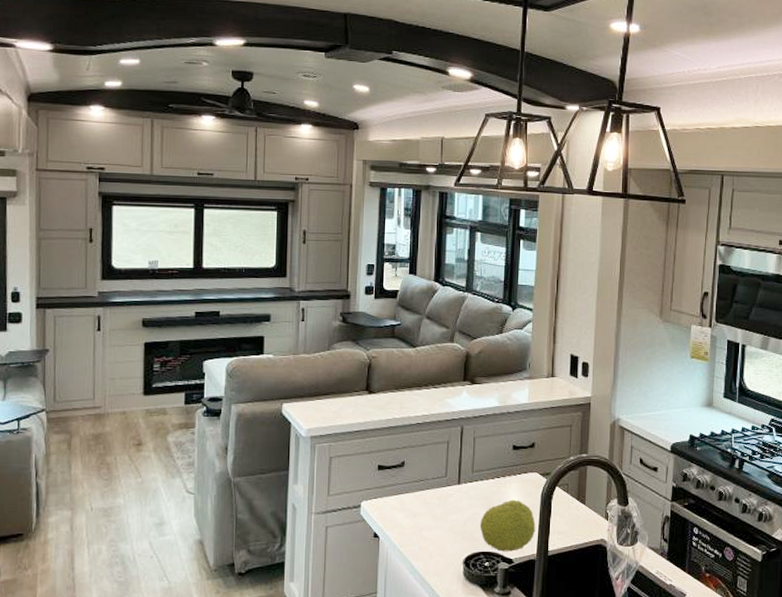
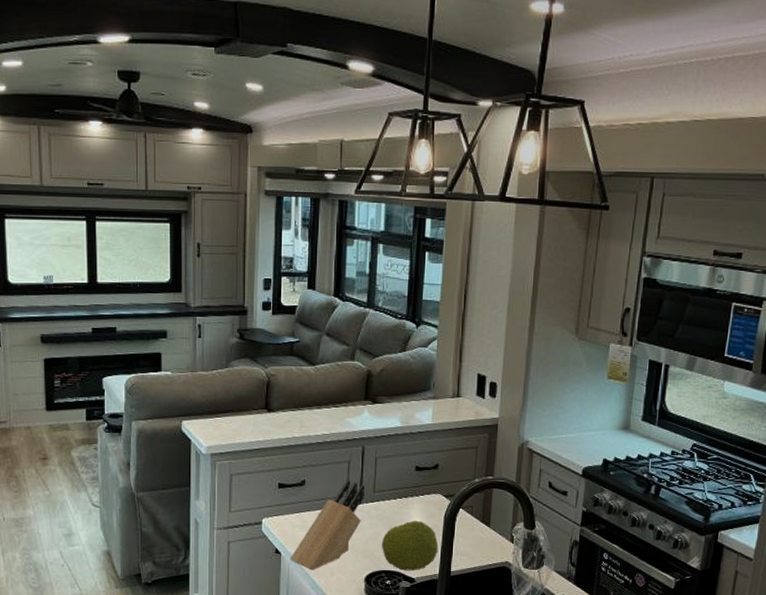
knife block: none [388,460,464,554] -> present [289,480,366,570]

